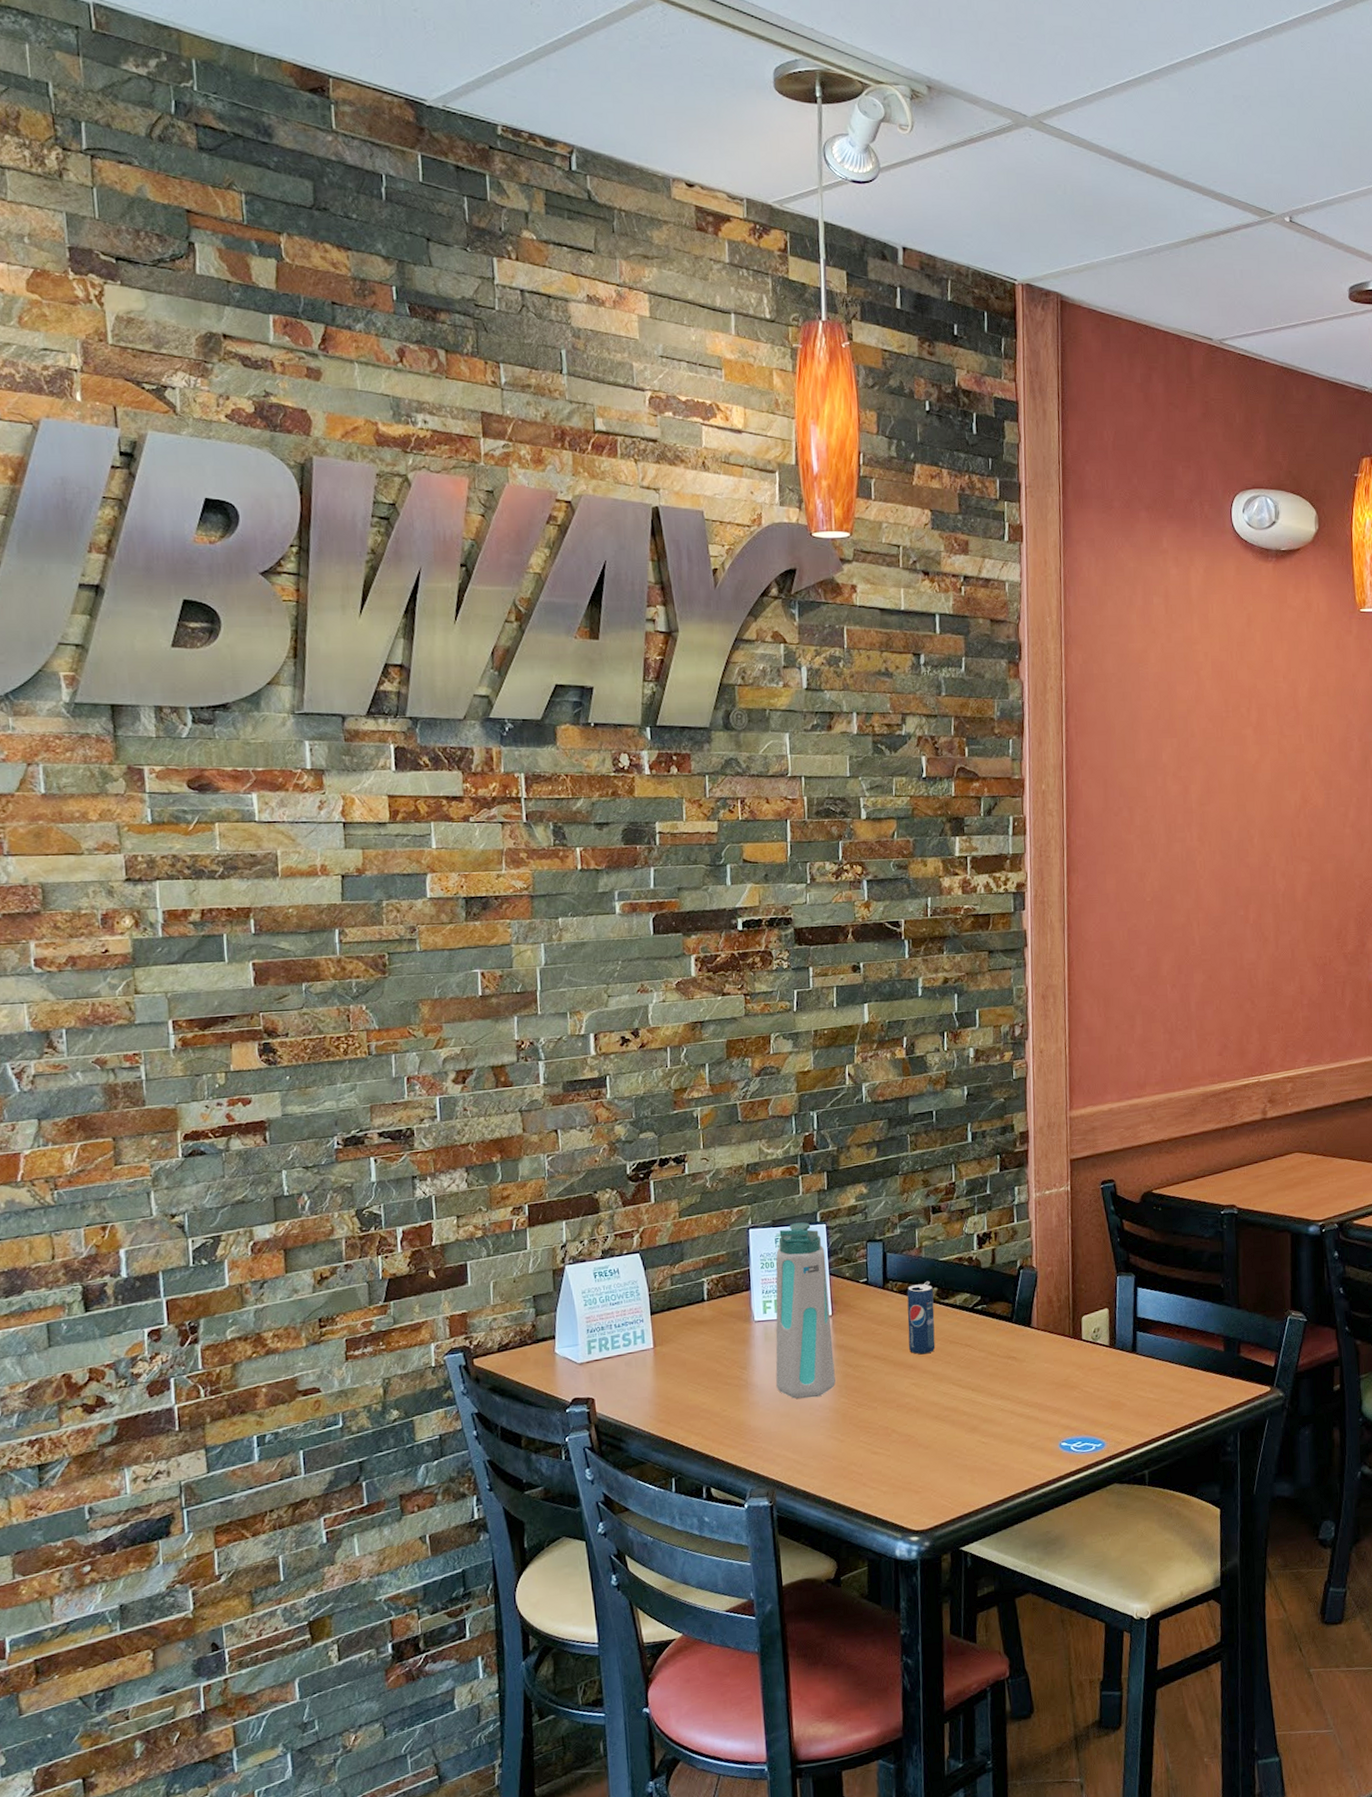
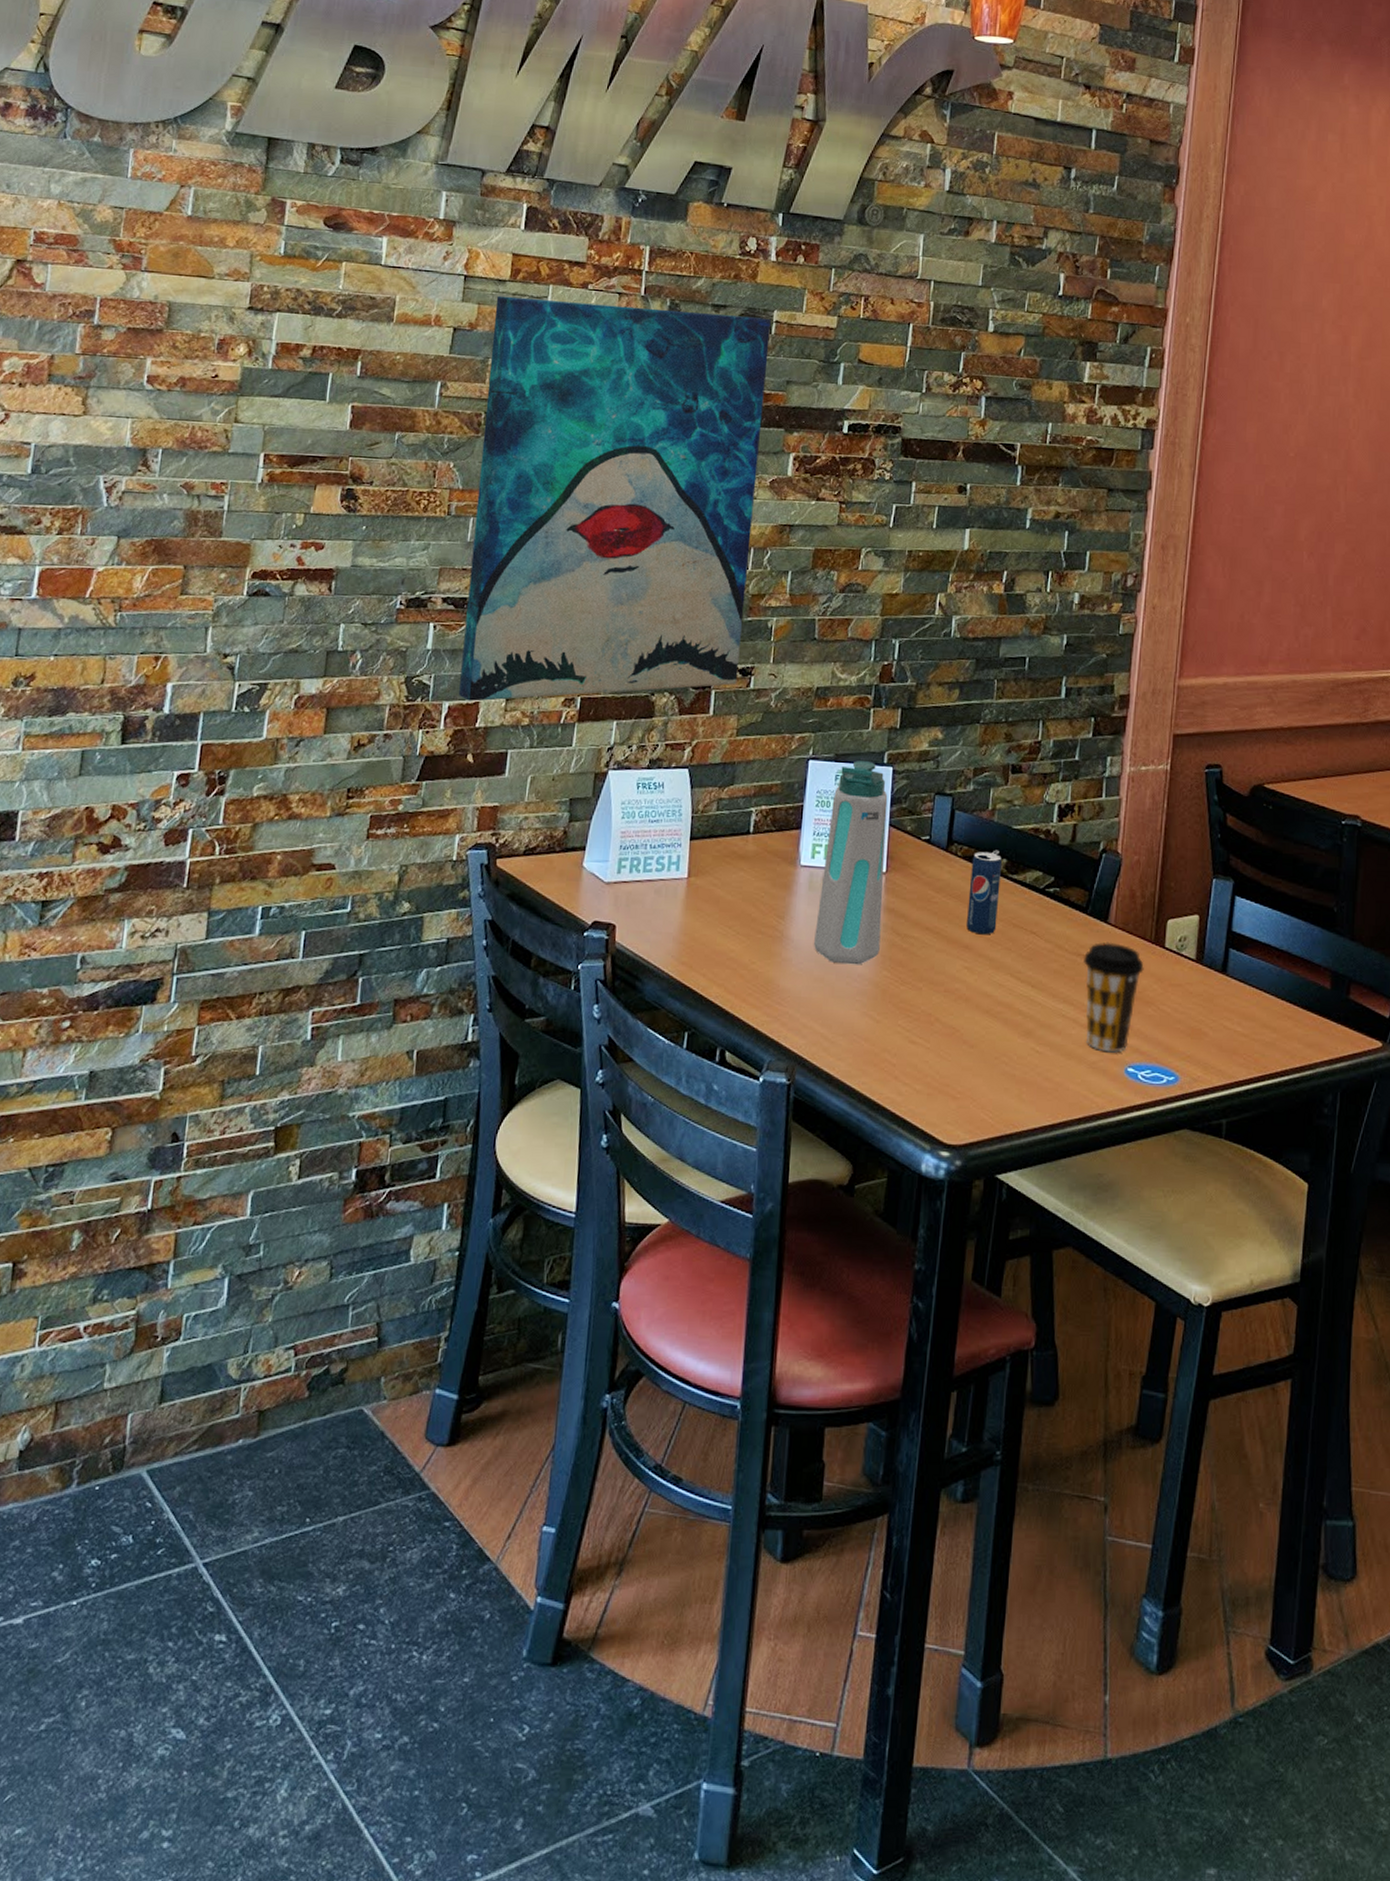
wall art: none [379,830,673,1223] -> present [459,295,771,702]
coffee cup: none [1013,1342,1066,1433] -> present [1082,941,1144,1053]

